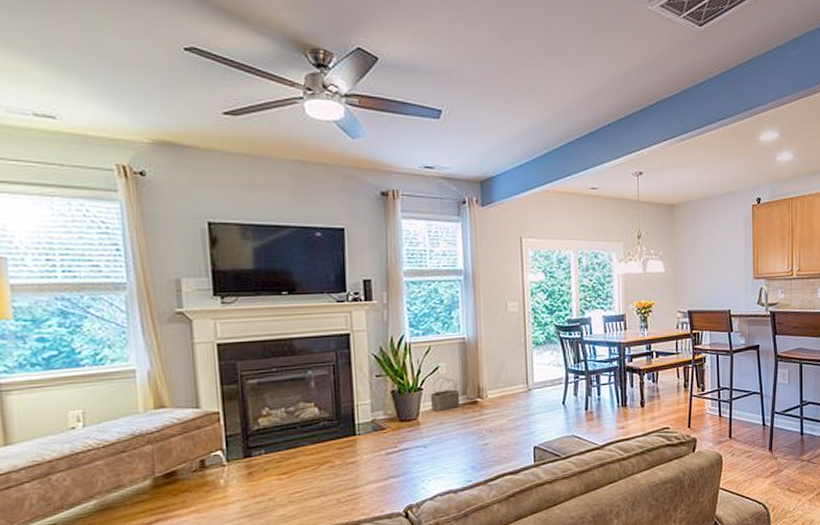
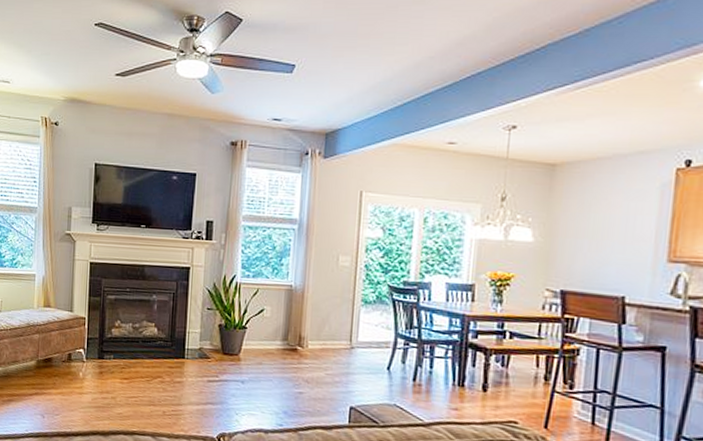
wicker basket: present [430,377,461,411] -> none [252,319,281,352]

